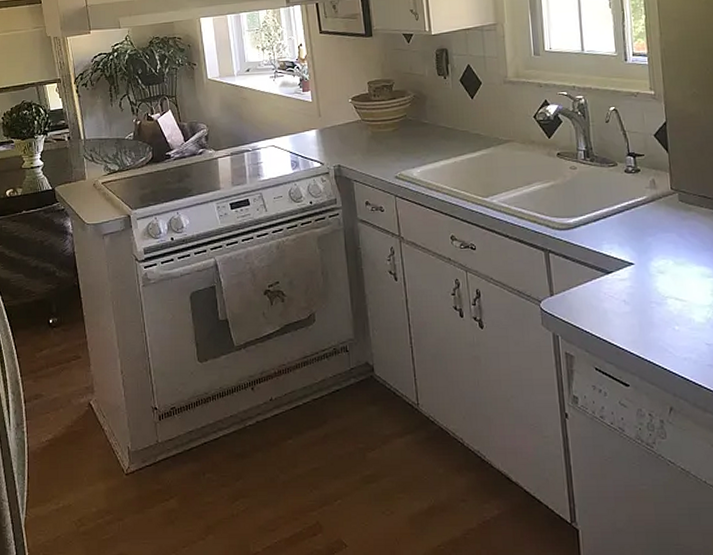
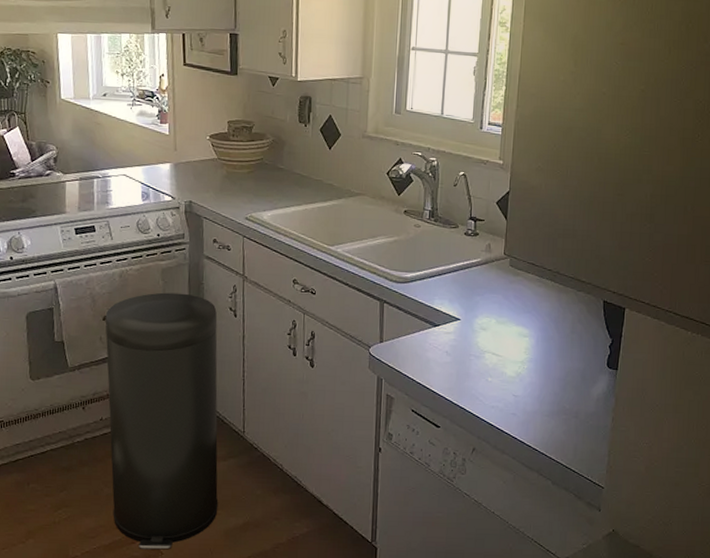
pedal bin: none [266,260,400,542] -> present [105,292,219,550]

